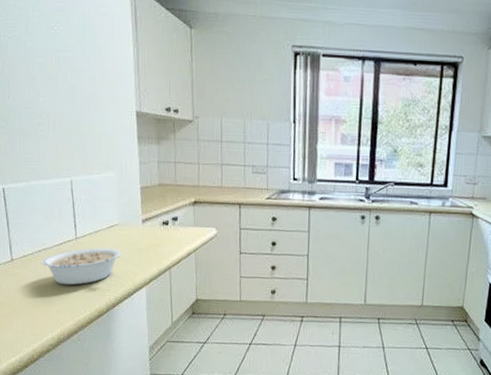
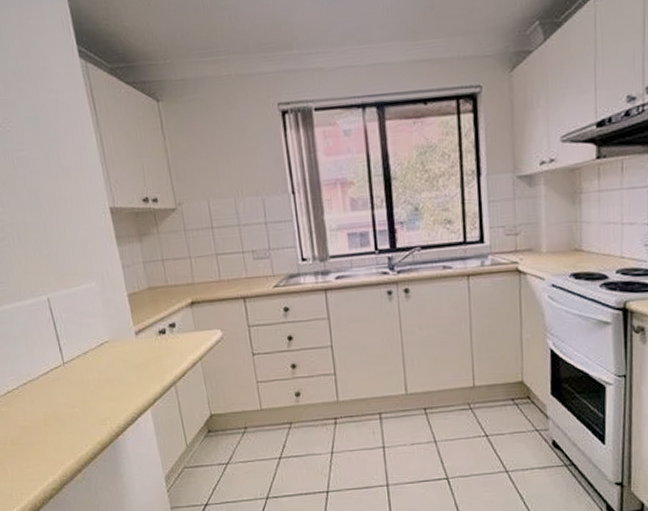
legume: present [41,248,121,285] -> none [28,369,117,419]

